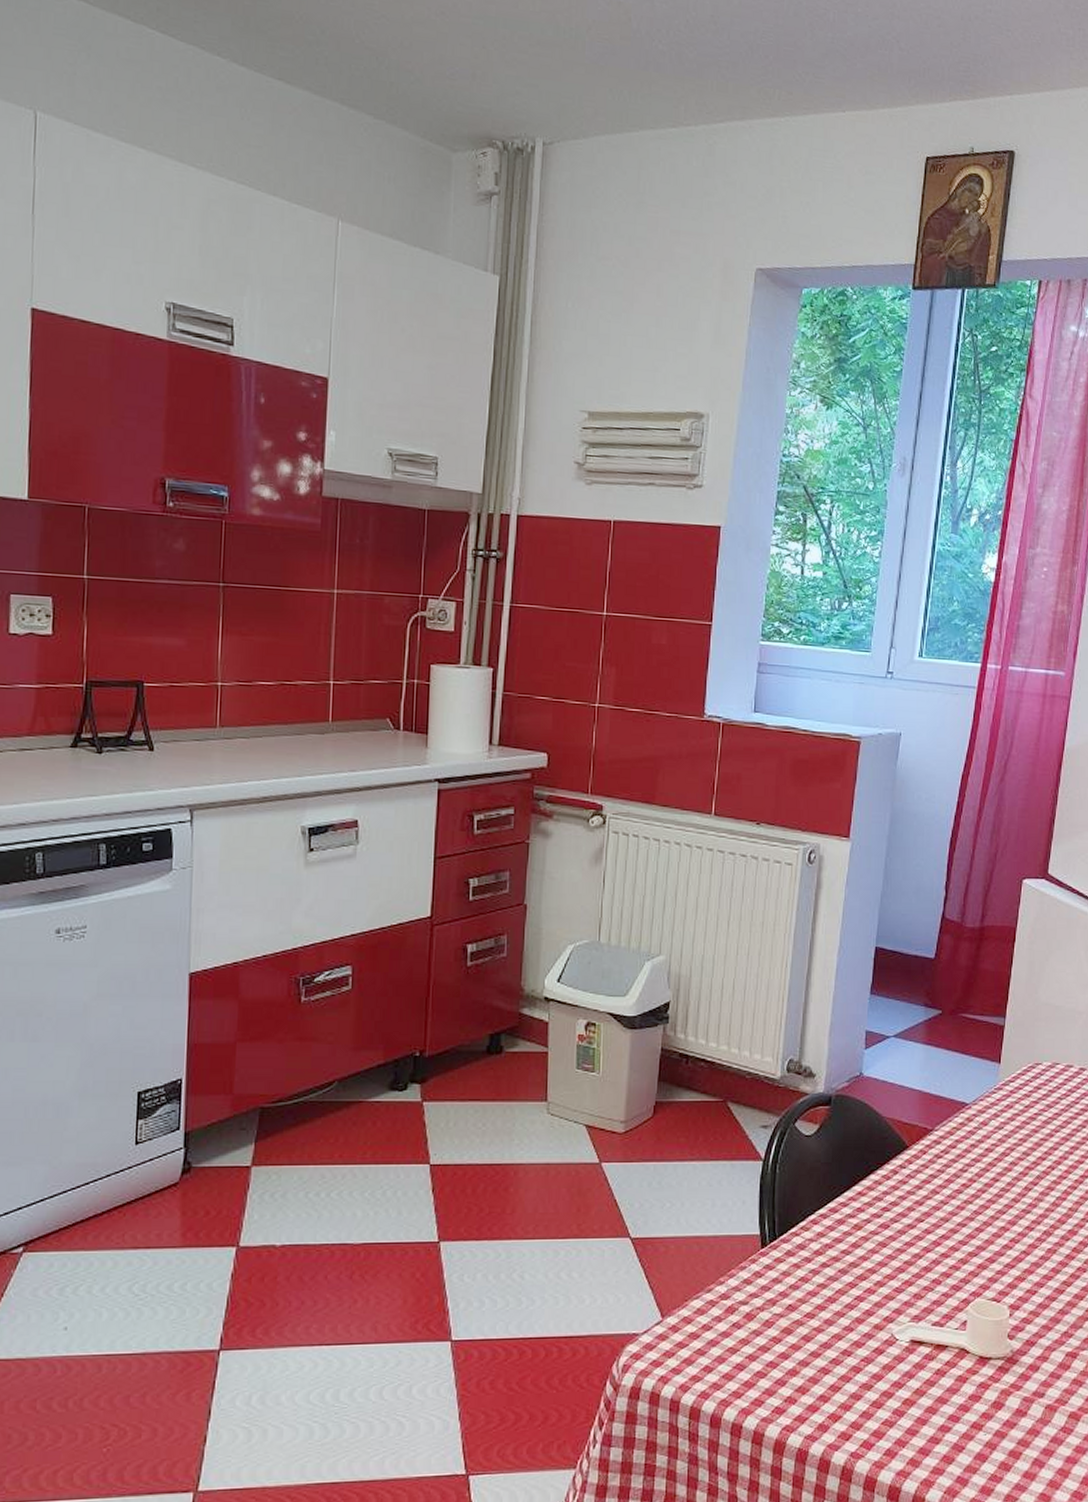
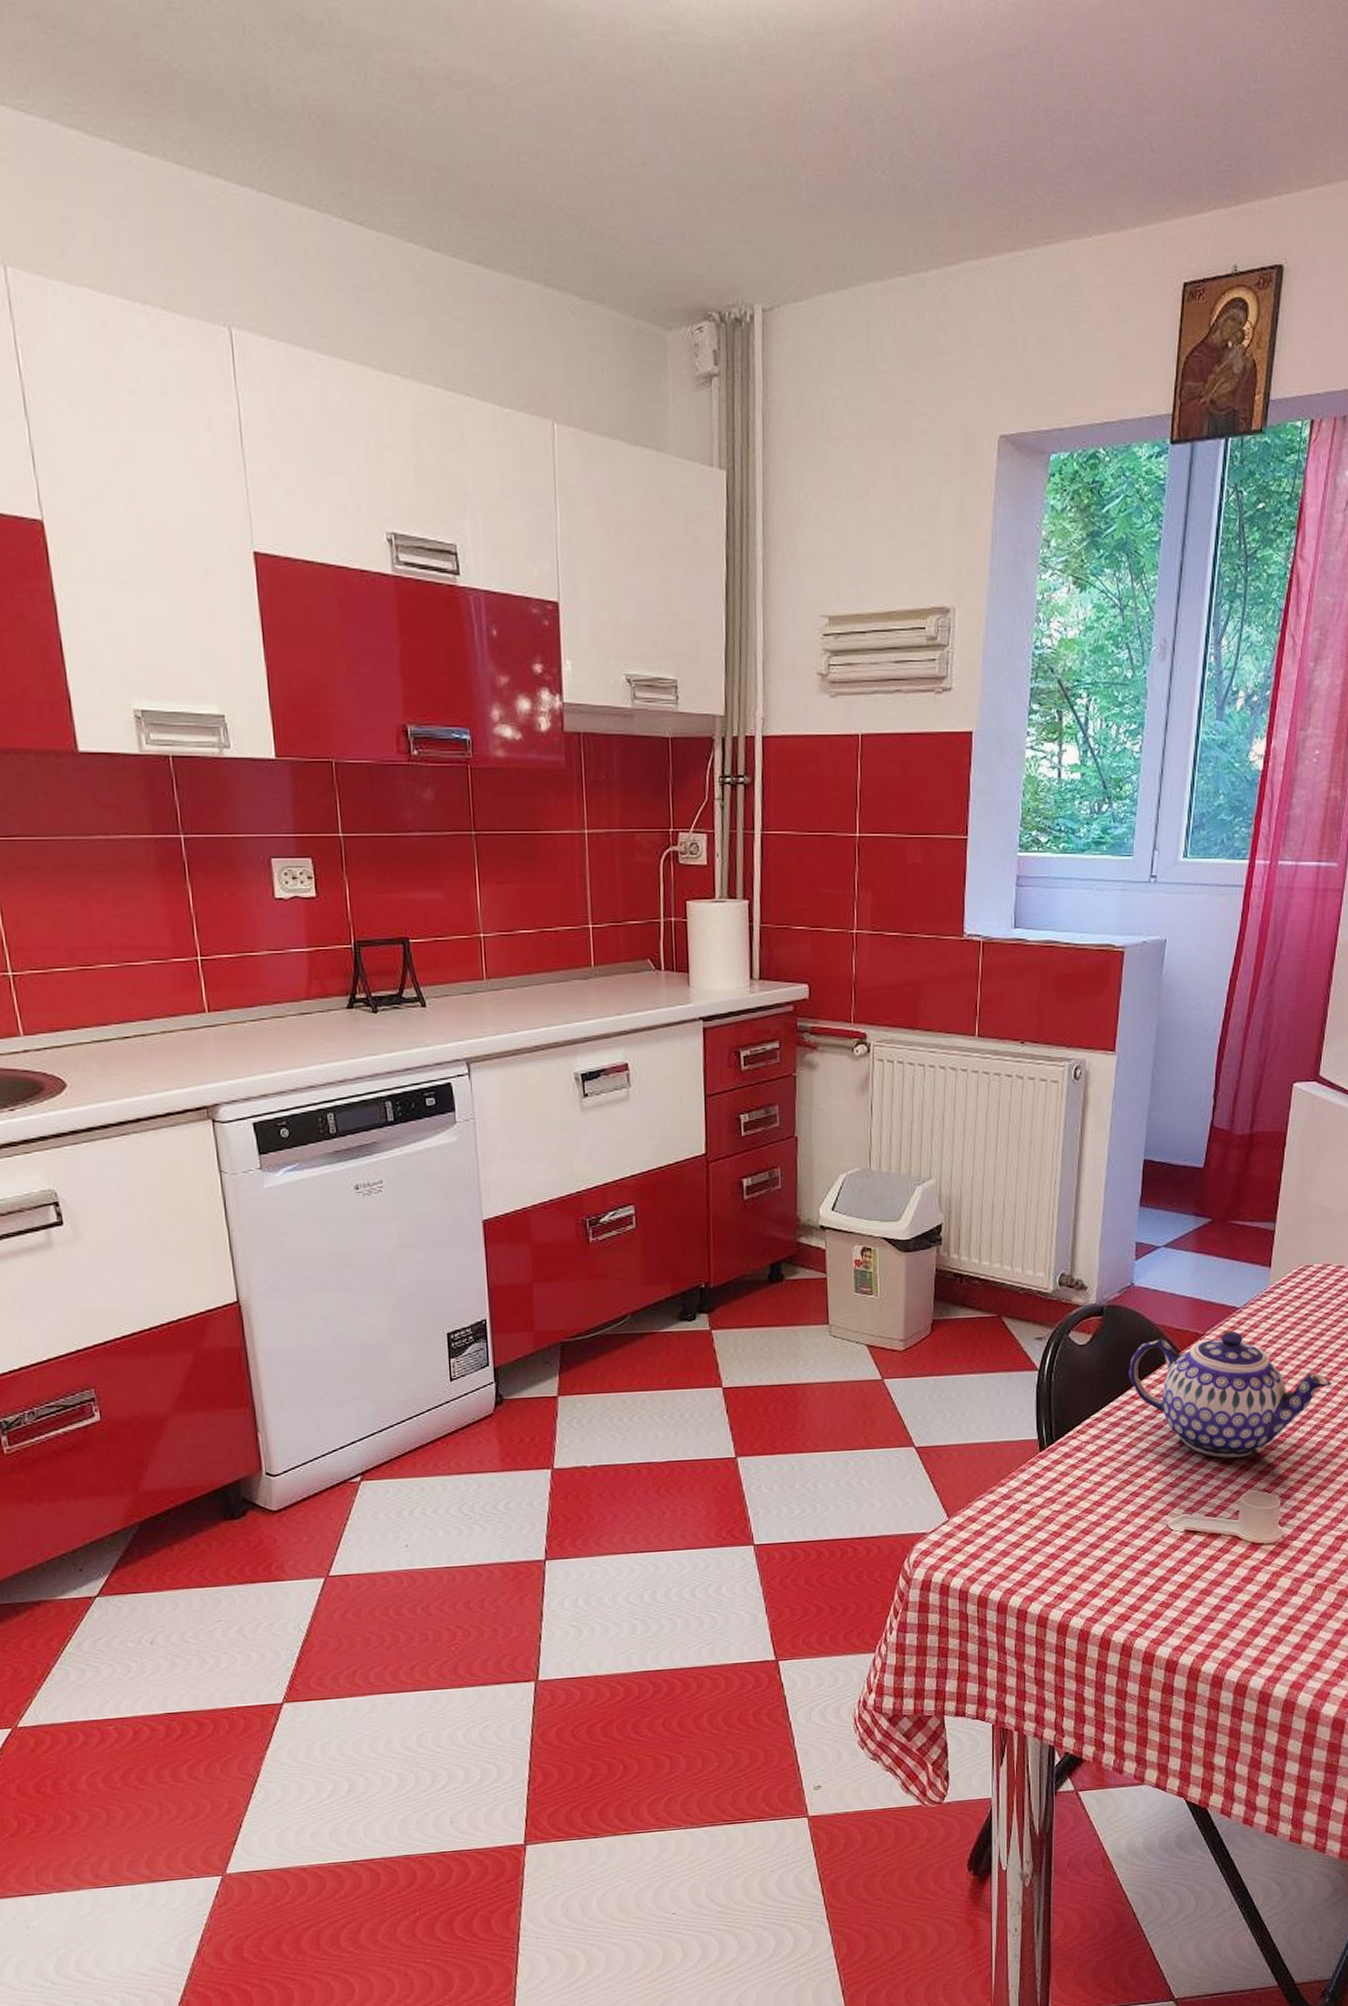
teapot: none [856,1127,1062,1263] -> present [1129,1331,1332,1458]

